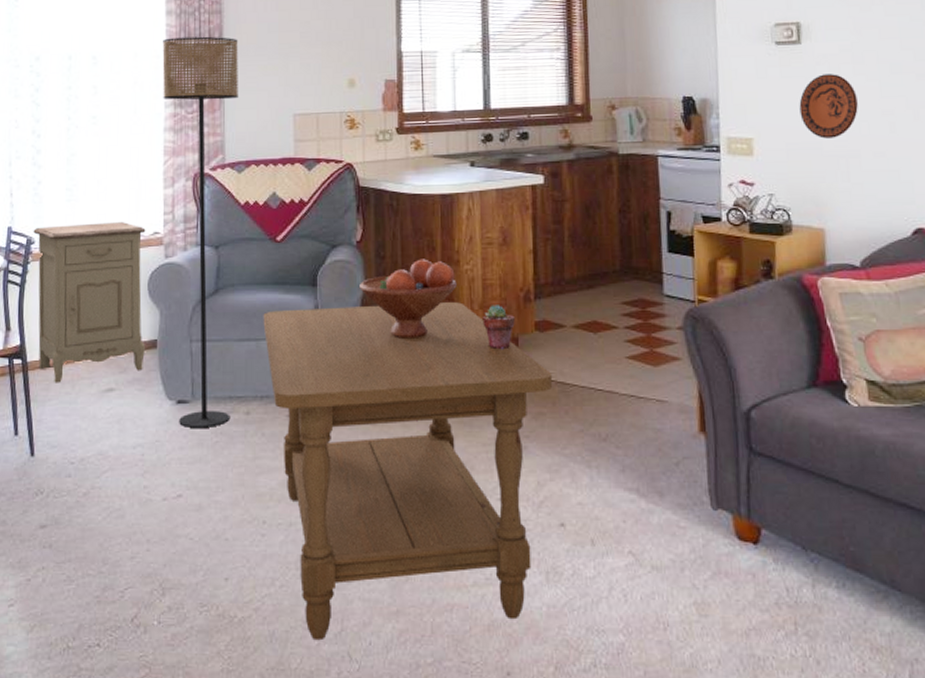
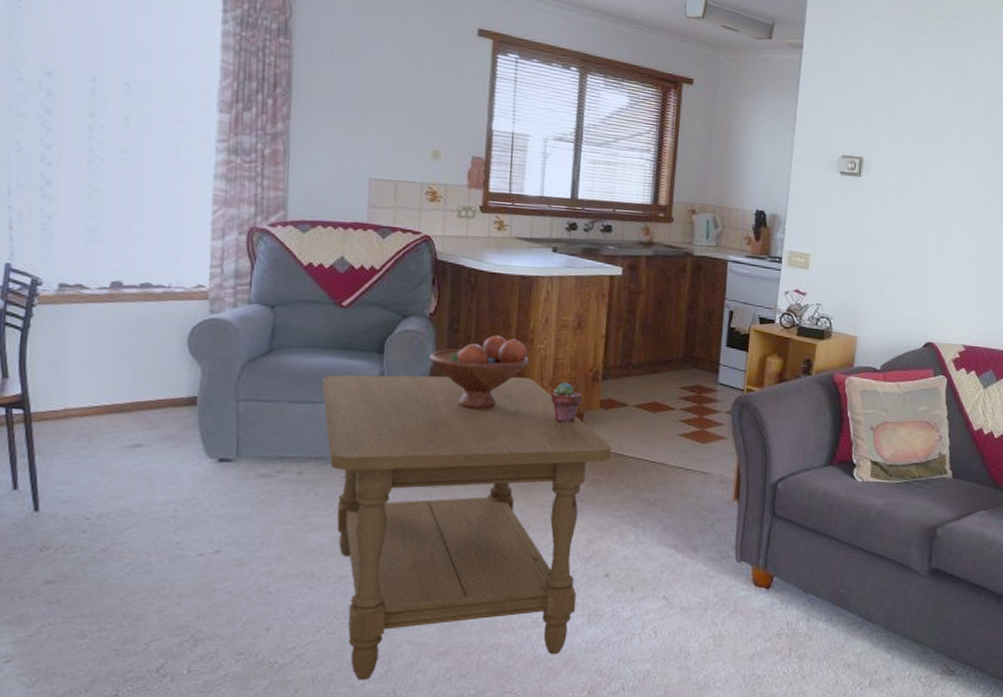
nightstand: present [33,222,146,383] -> none [40,267,188,437]
floor lamp: present [162,36,238,427] -> none [214,76,310,486]
decorative plate: present [799,74,858,139] -> none [851,205,899,262]

